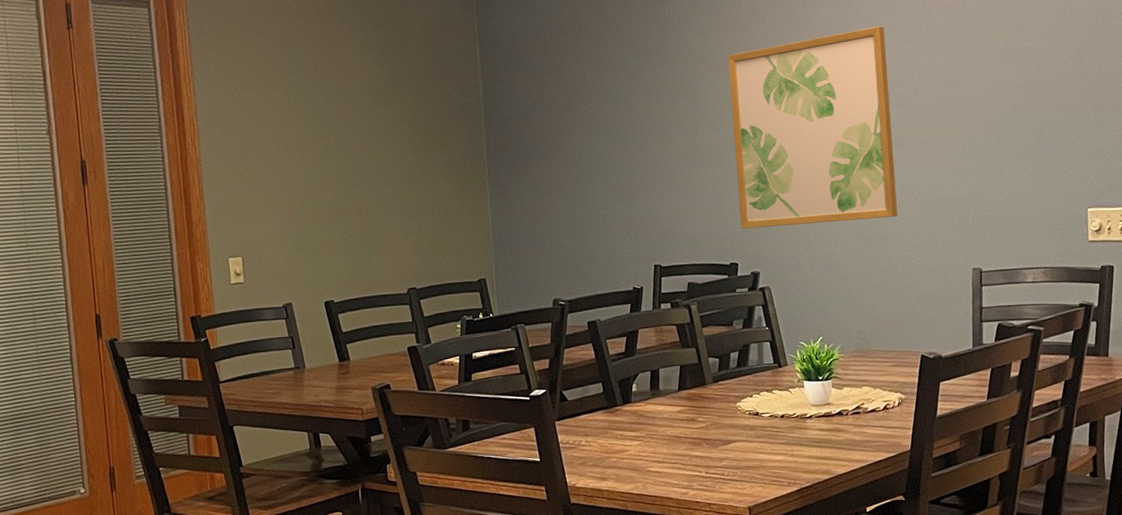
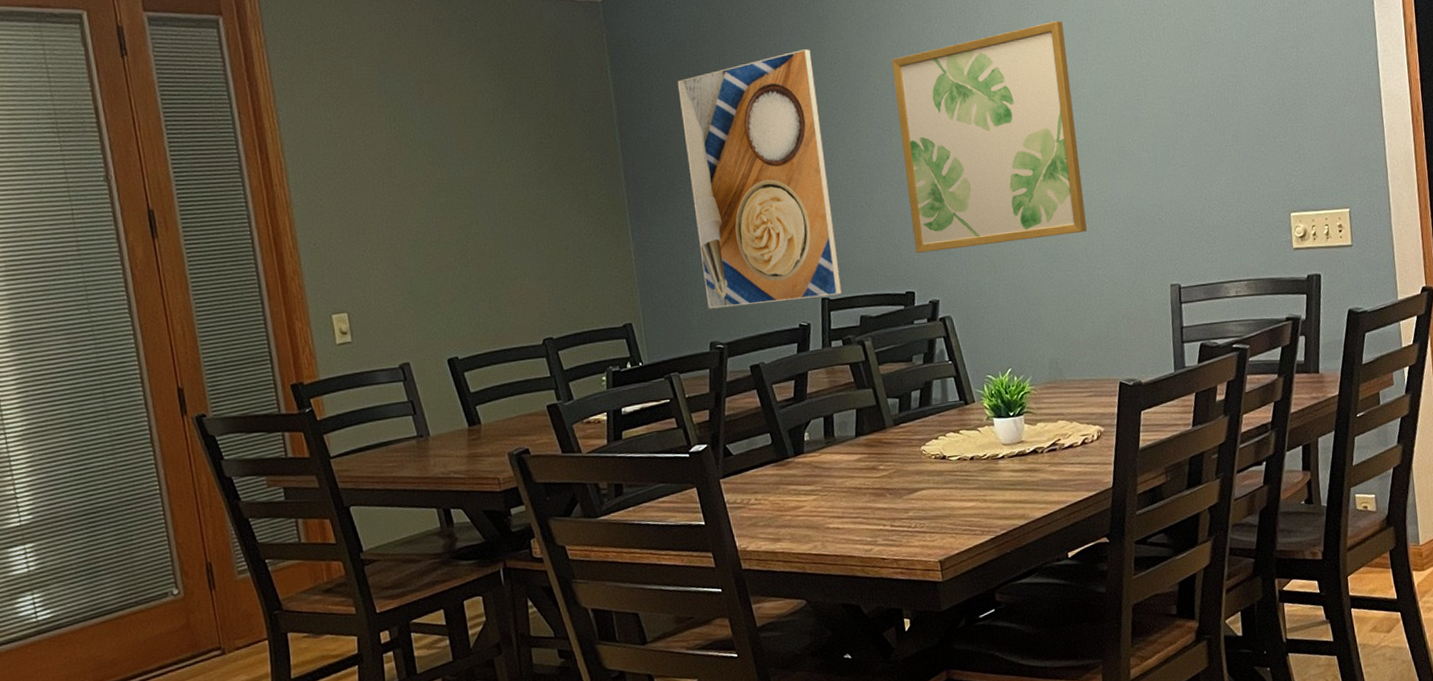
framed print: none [537,43,673,270] -> present [677,49,842,309]

